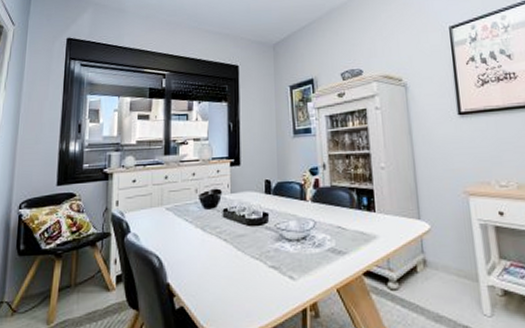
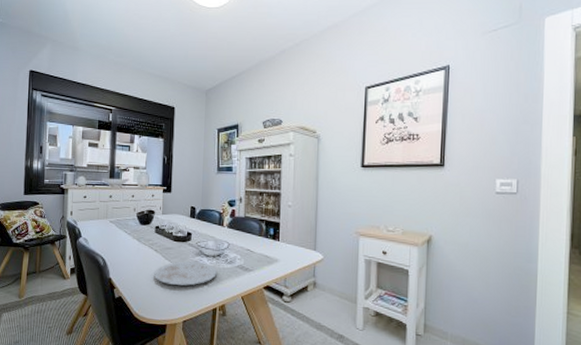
plate: none [224,249,303,283] -> present [154,261,217,286]

